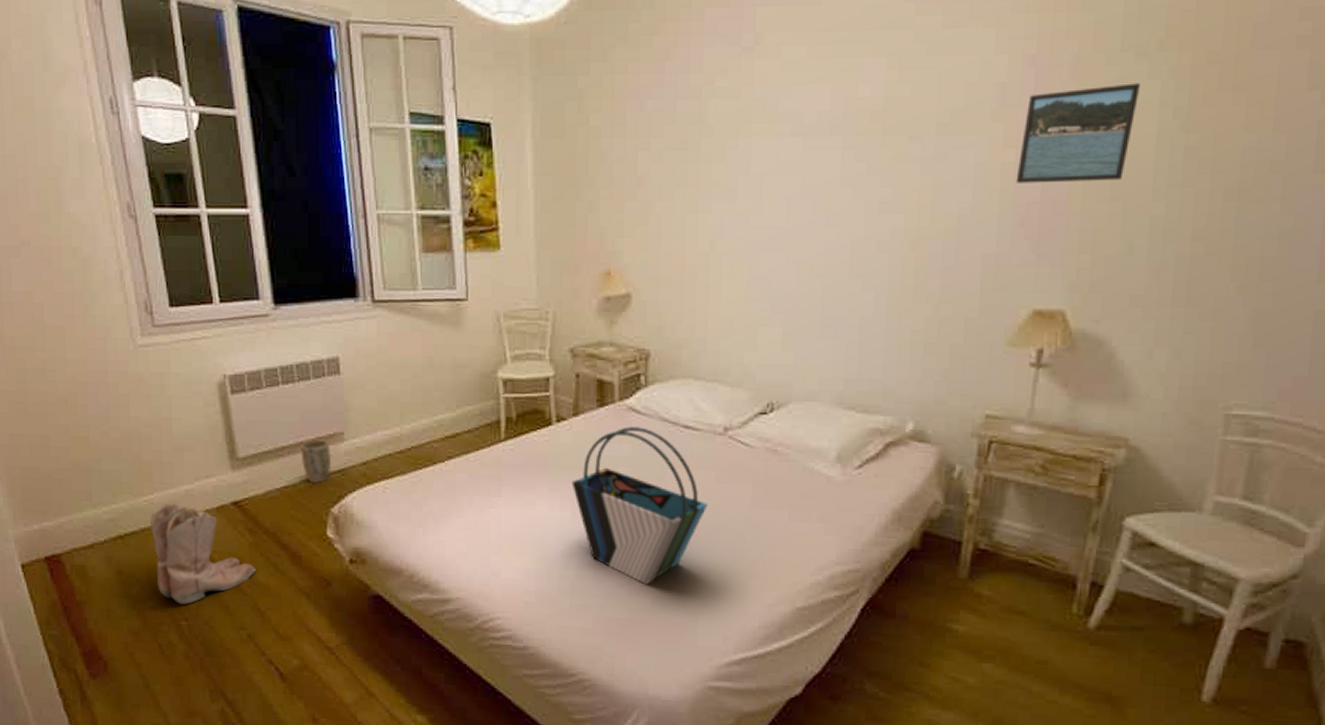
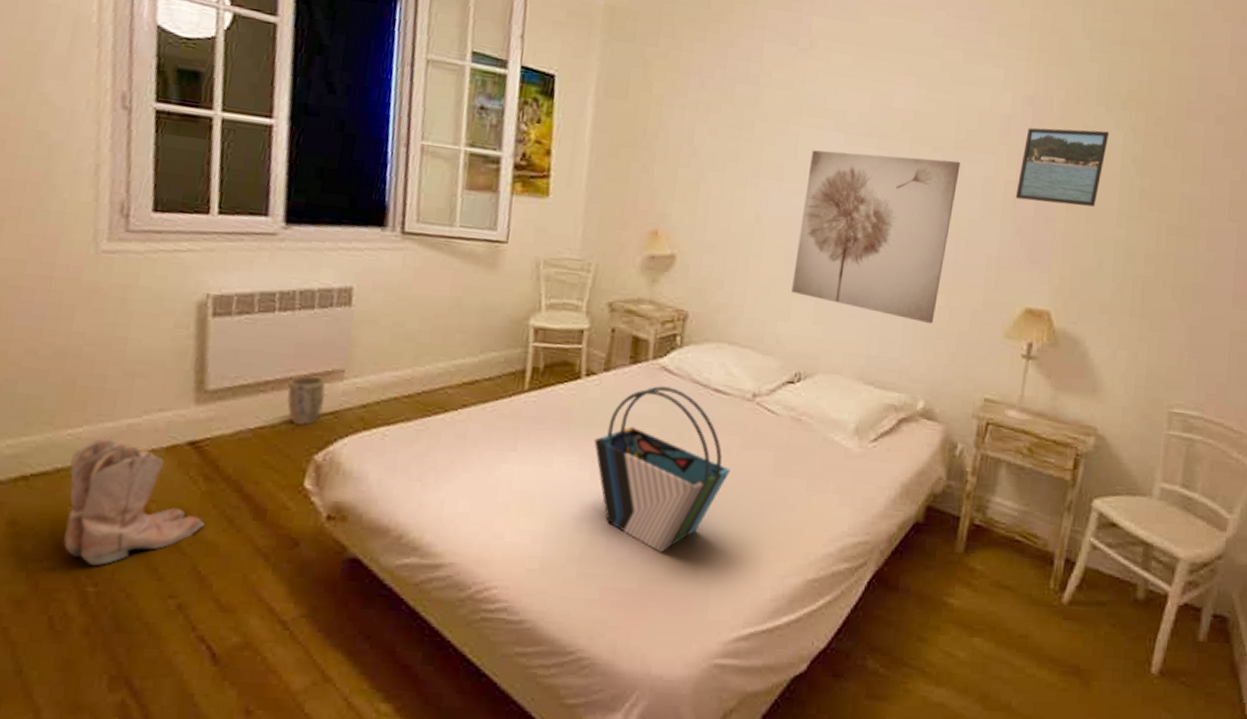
wall art: none [756,149,945,339] -> present [791,150,961,324]

